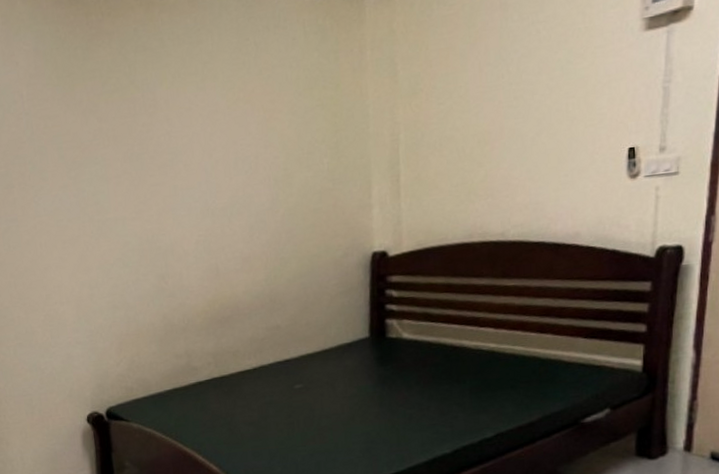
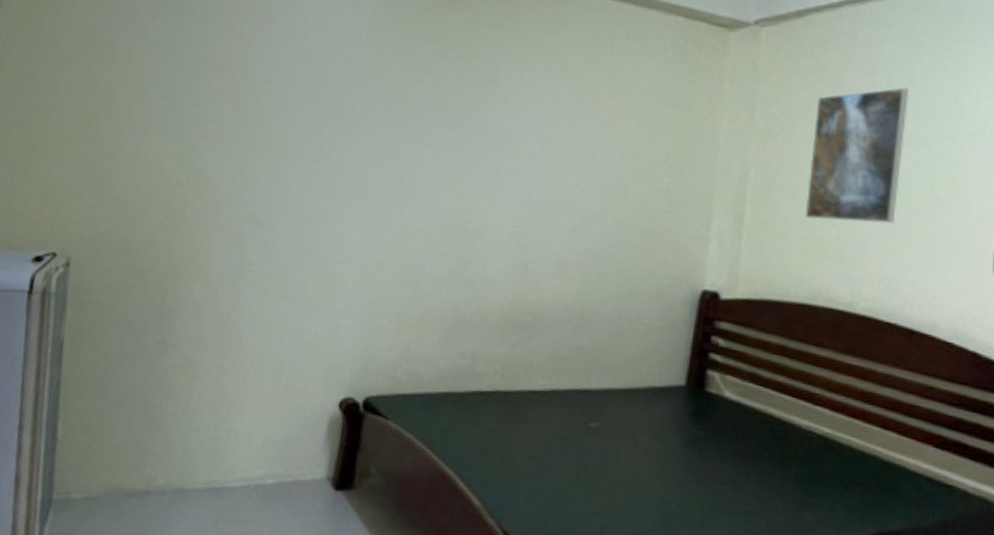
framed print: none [453,14,540,165] -> present [805,87,908,224]

